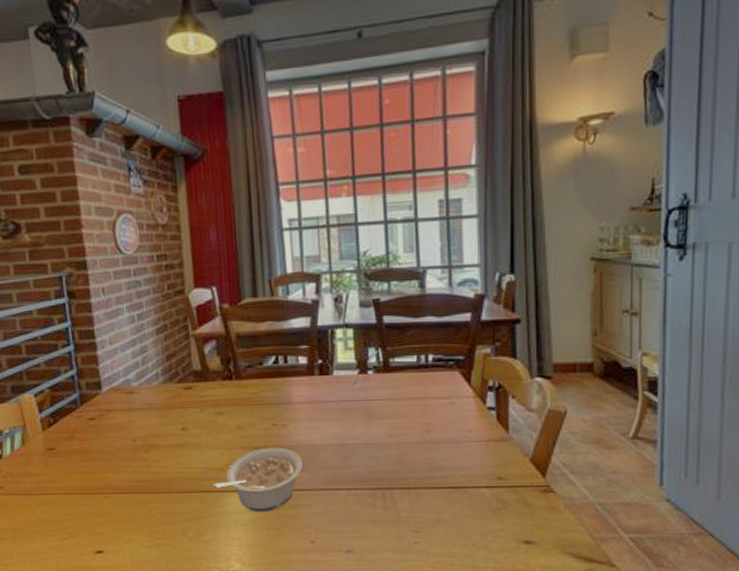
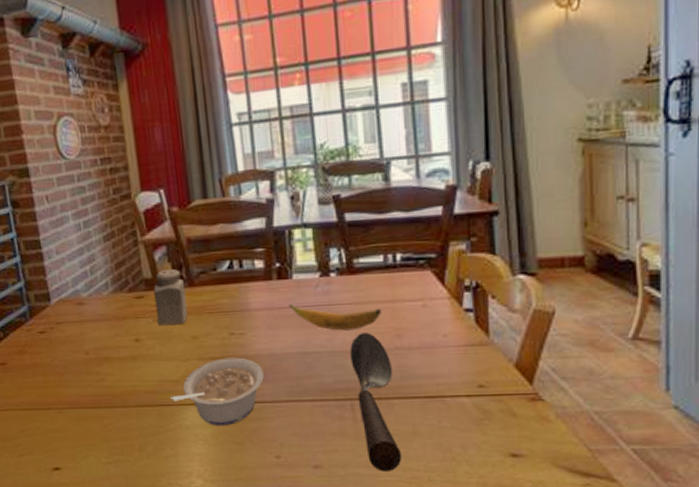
salt shaker: none [202,361,234,416] -> present [153,268,188,326]
banana: none [328,399,413,425] -> present [288,305,381,331]
spoon: none [383,427,426,556] -> present [350,333,401,471]

